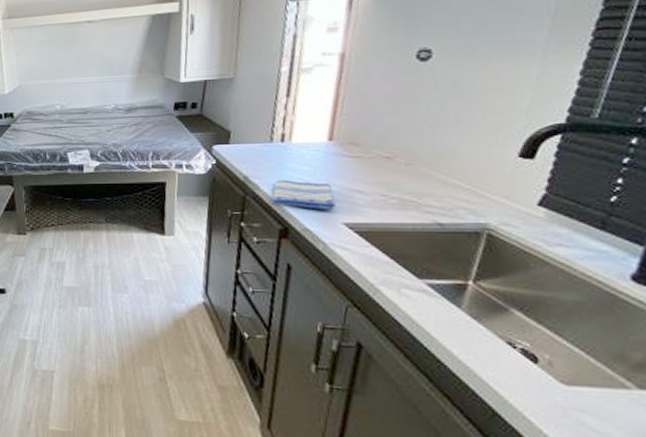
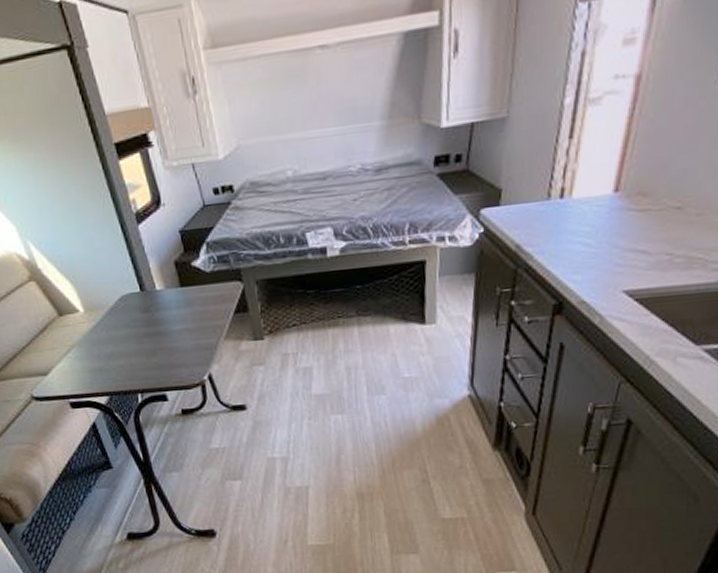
dish towel: present [272,180,335,211] -> none [547,244,616,278]

